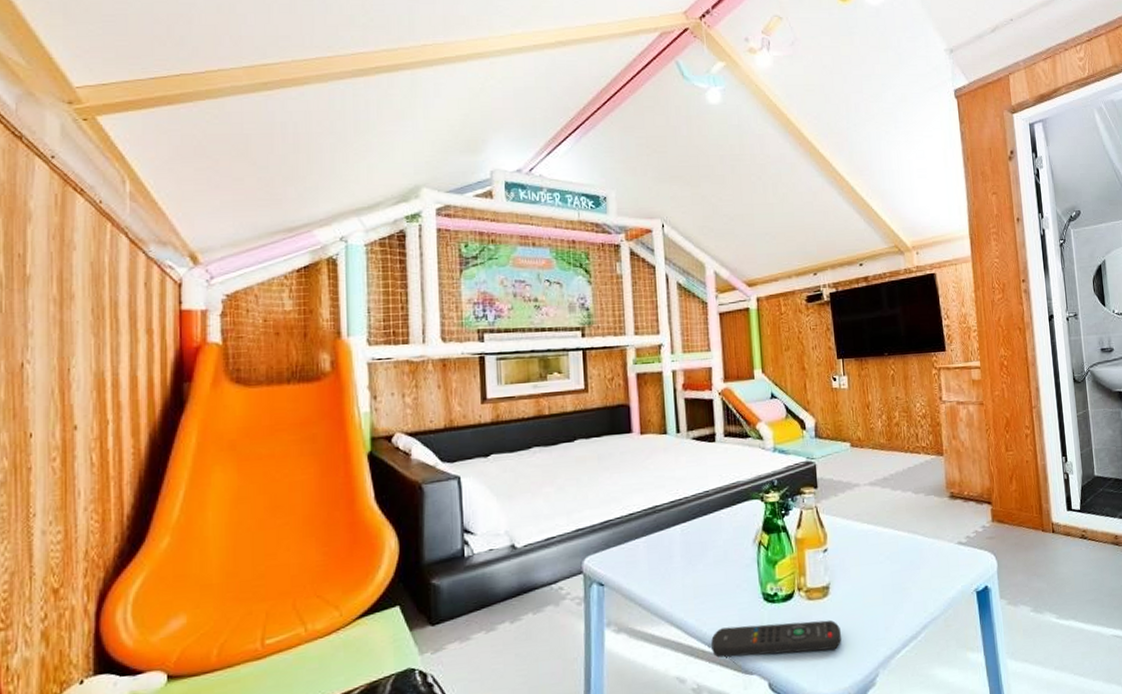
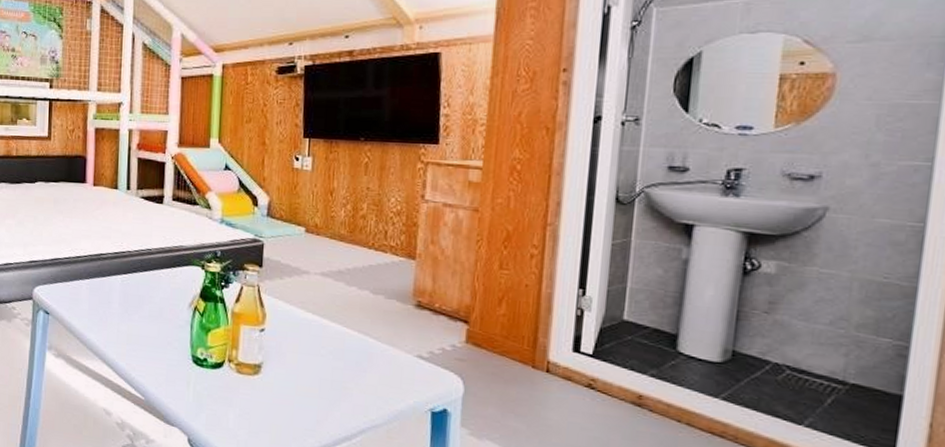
remote control: present [711,620,841,658] -> none [138,377,268,427]

